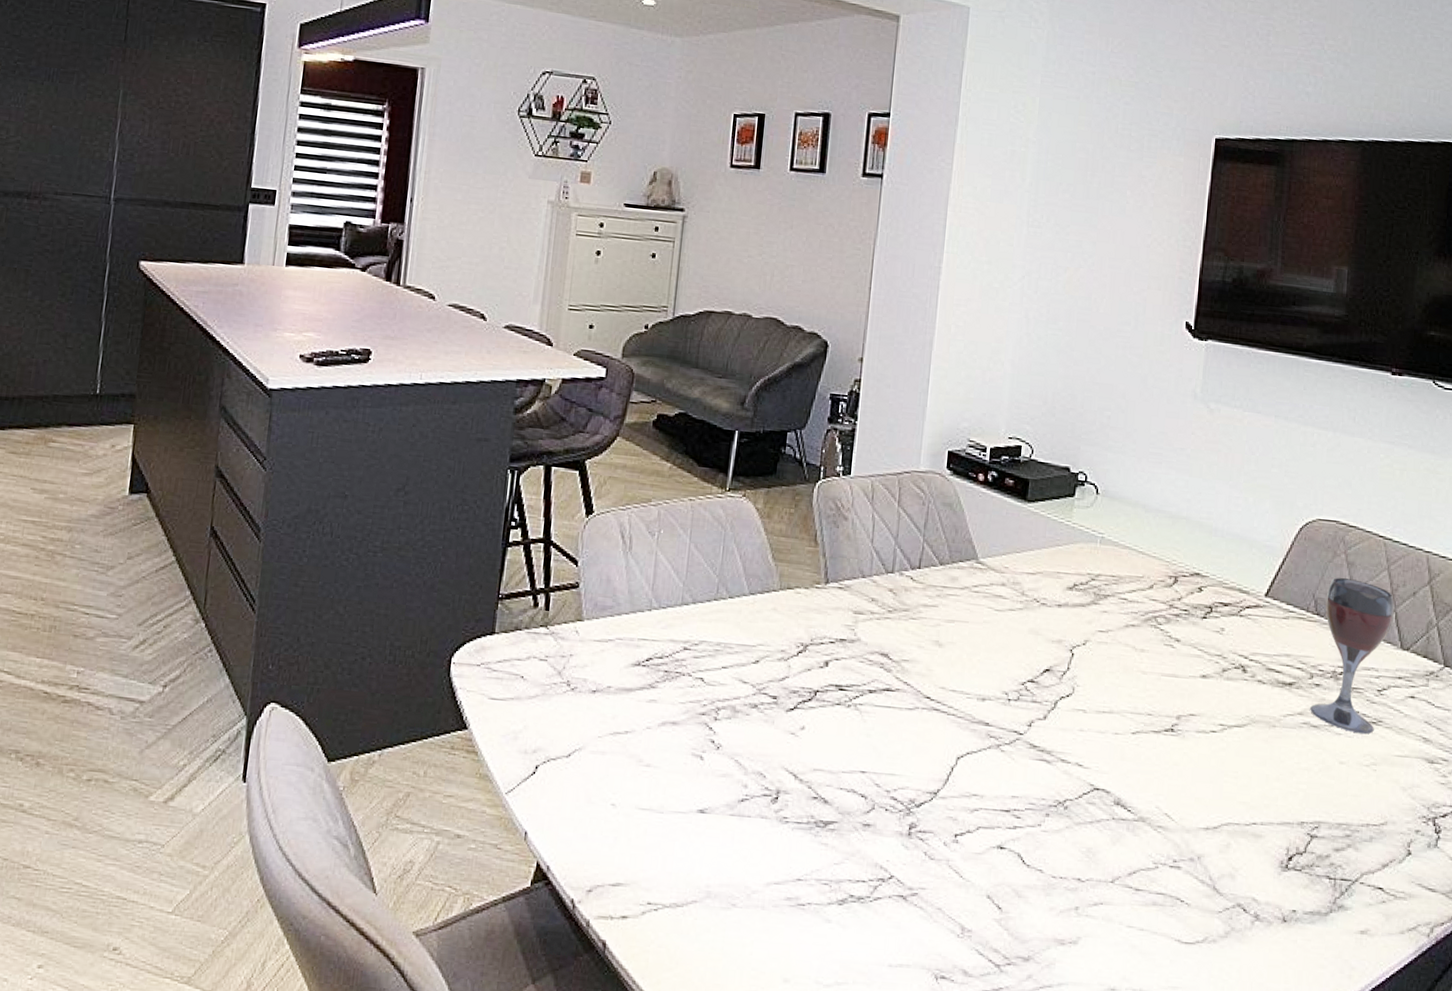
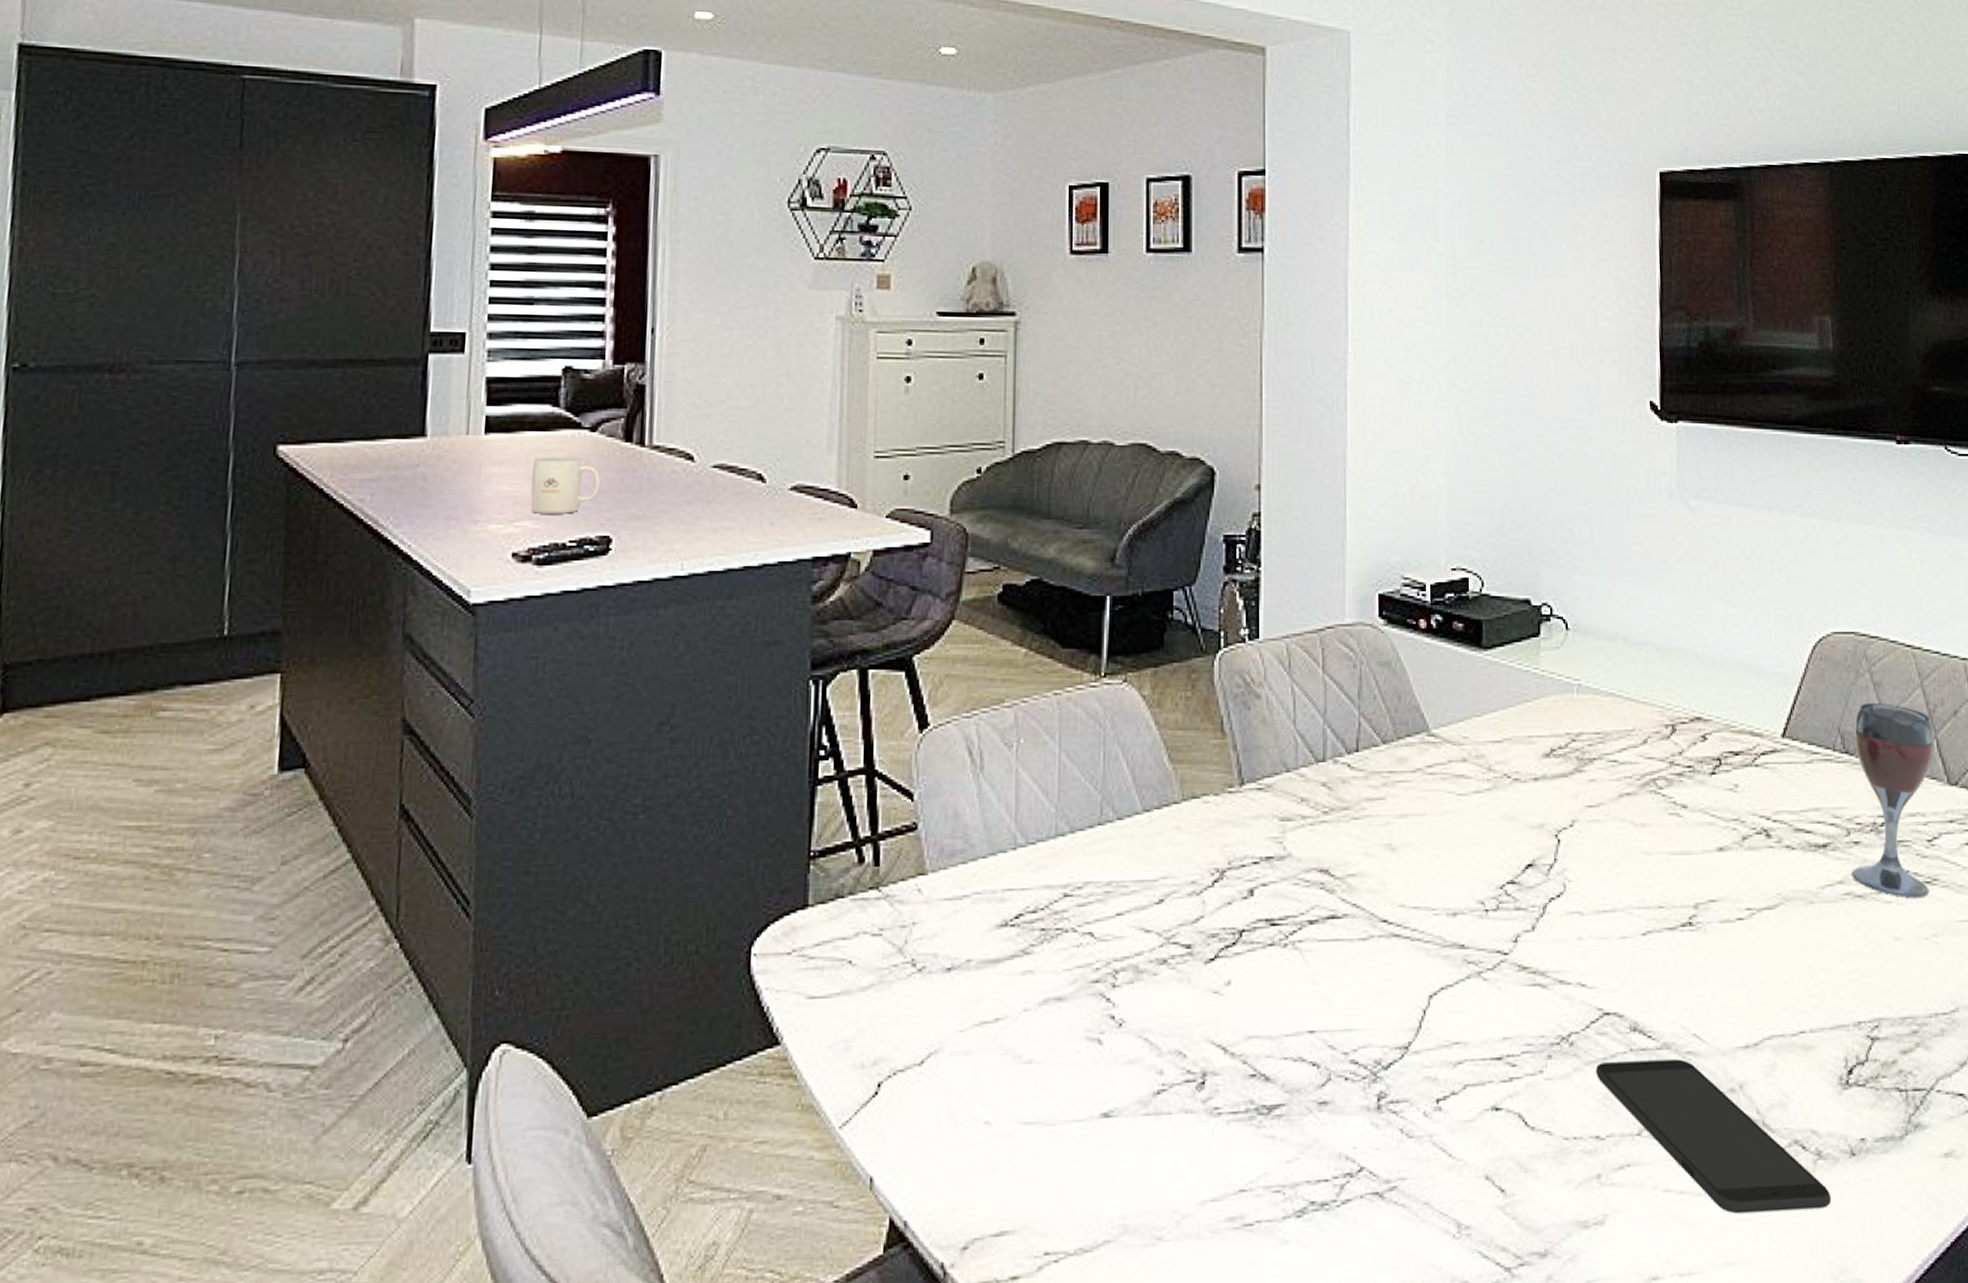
mug: none [315,286,367,330] -> present [530,456,601,514]
mobile phone: none [1083,825,1263,958] -> present [1596,1059,1832,1214]

